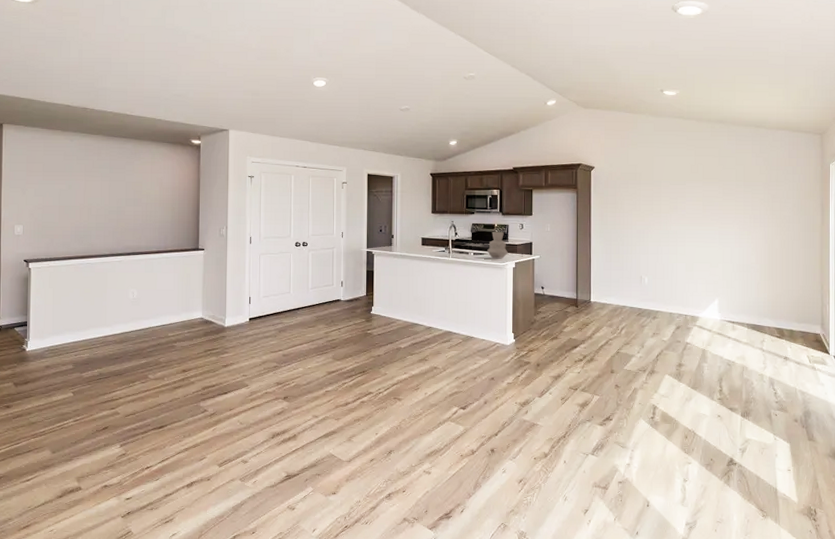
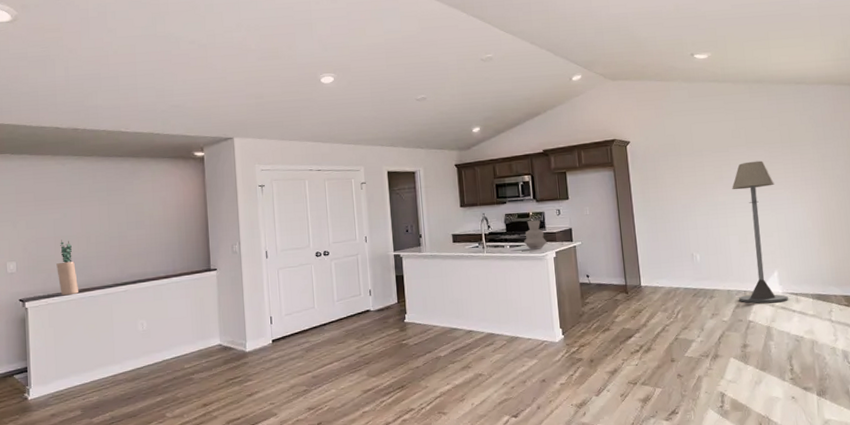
vase: none [59,209,78,261] -> present [56,239,79,296]
floor lamp: none [679,196,725,329] -> present [732,160,788,304]

